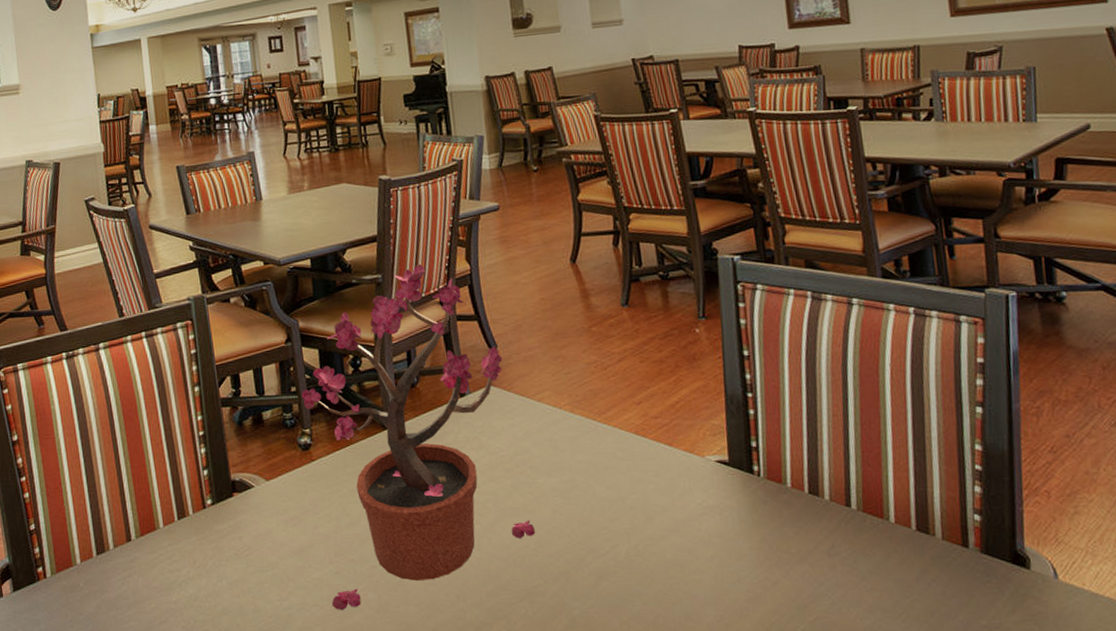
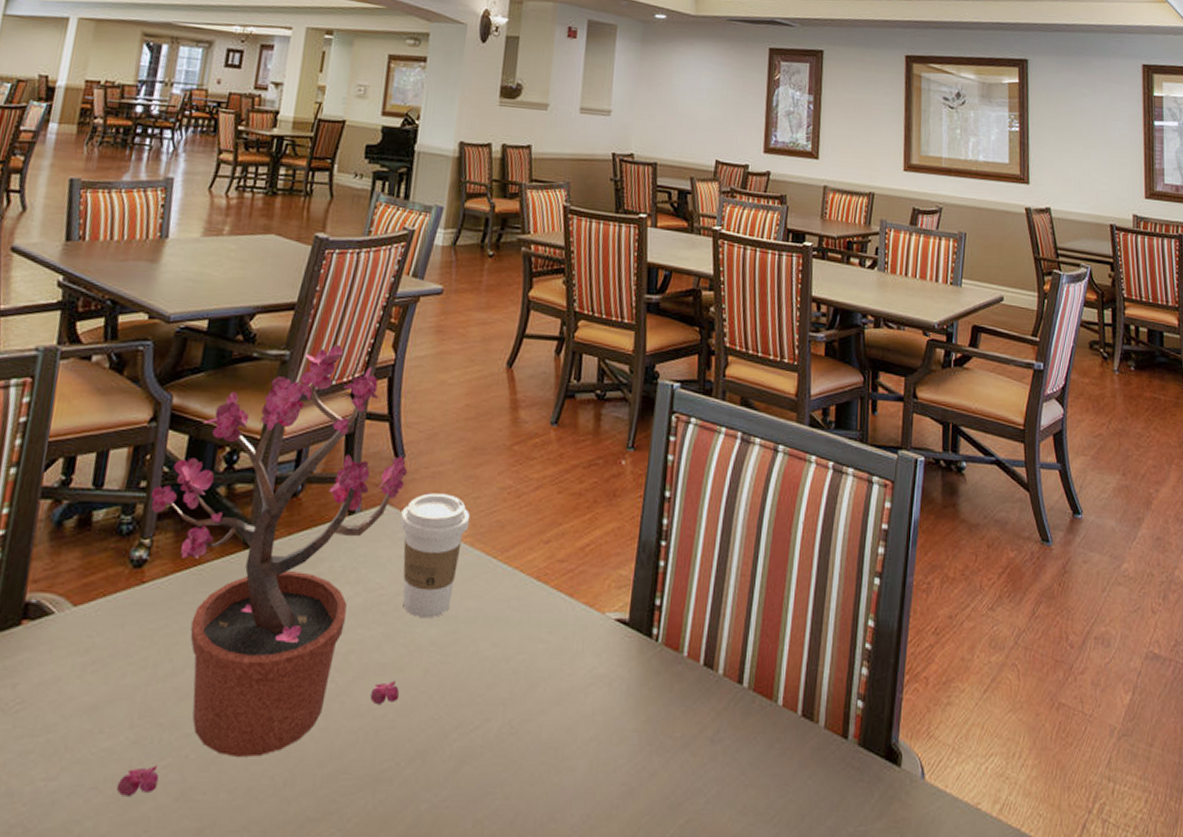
coffee cup: none [504,372,566,471] -> present [400,493,471,617]

